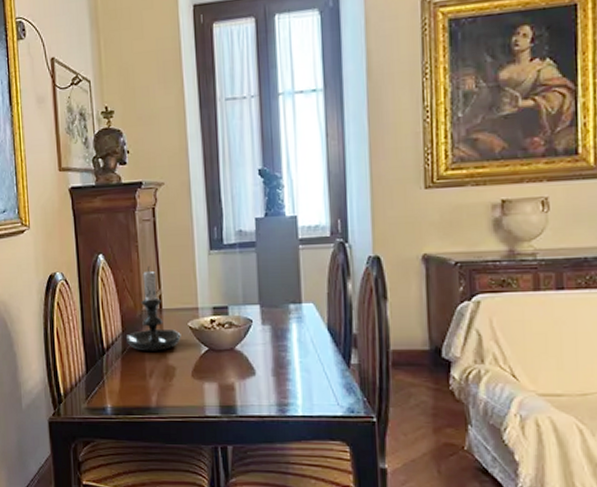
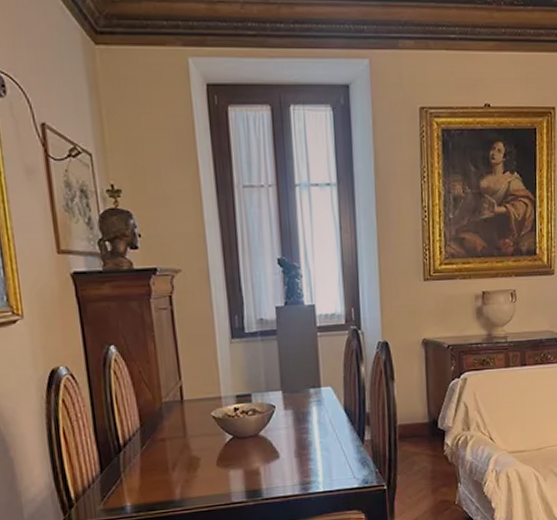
candle holder: present [125,266,181,351] -> none [144,357,205,445]

